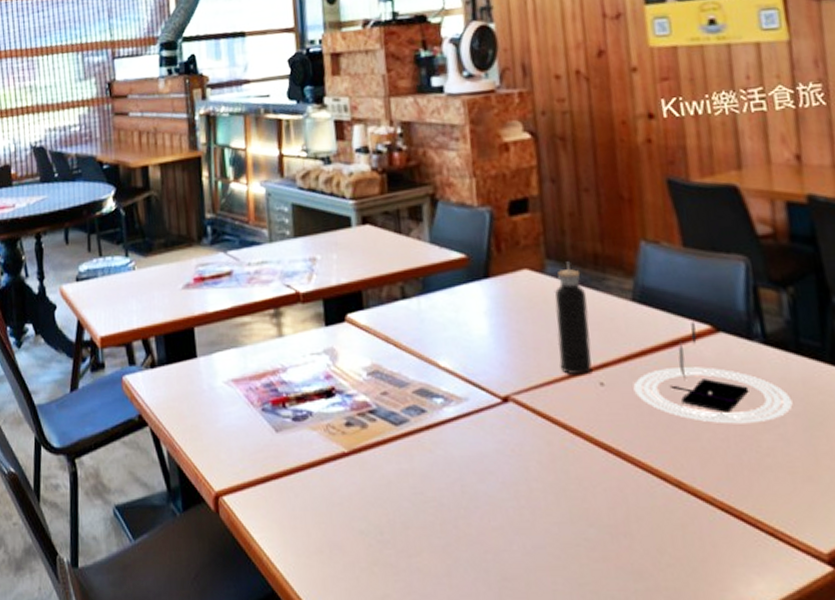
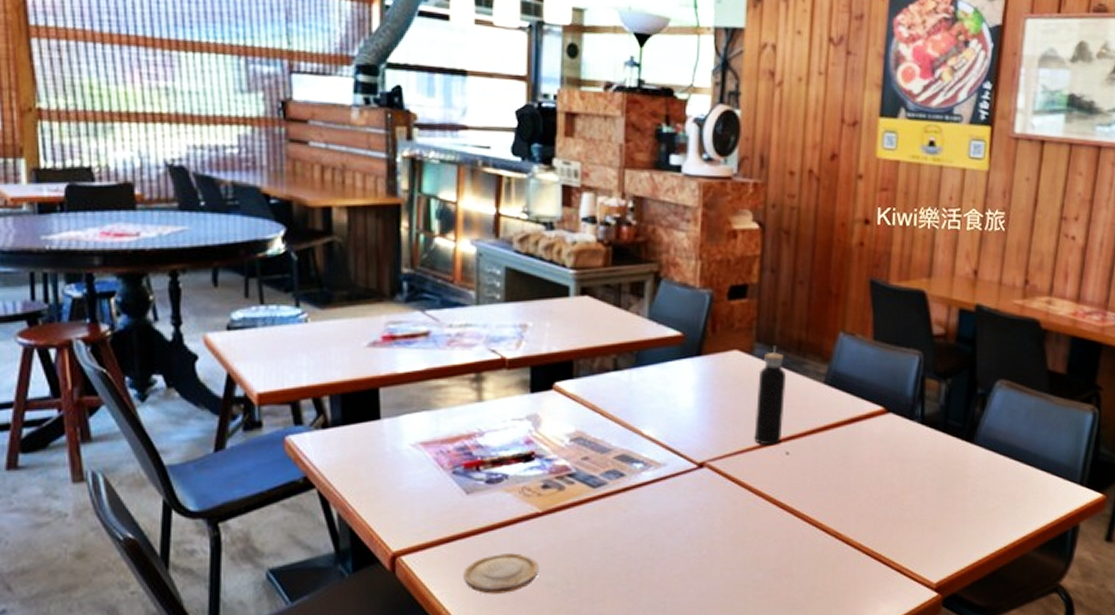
wood slice: none [280,496,351,541] -> present [464,553,539,594]
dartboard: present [633,322,793,424] -> none [813,403,933,487]

